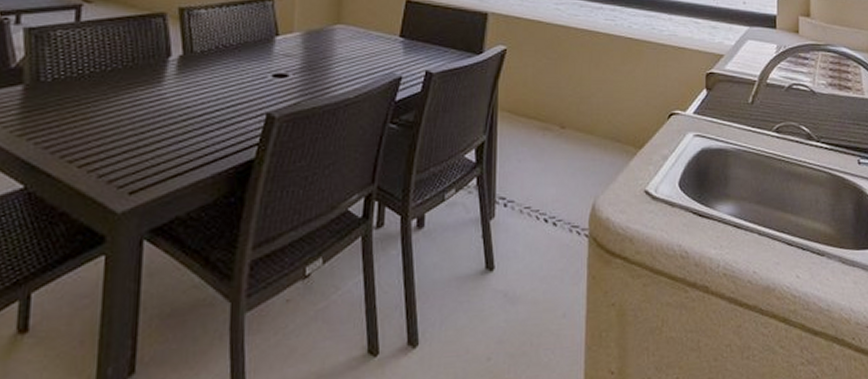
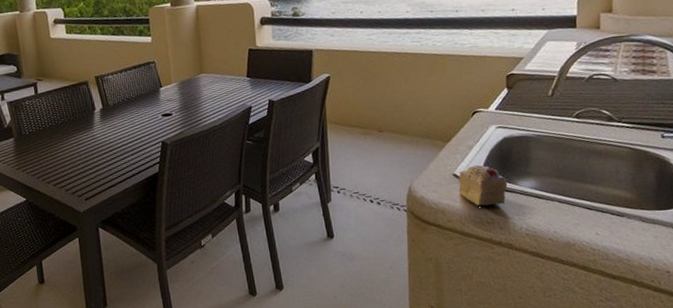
cake slice: none [651,180,704,234] -> present [459,164,508,206]

